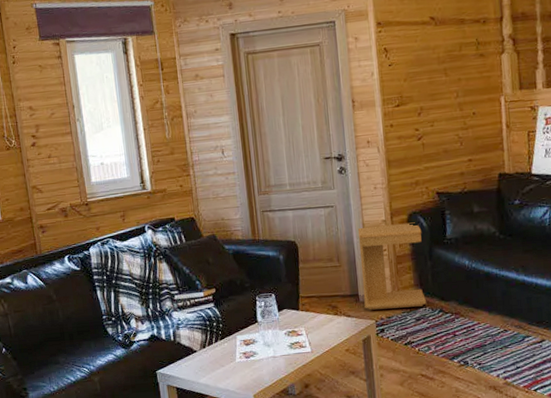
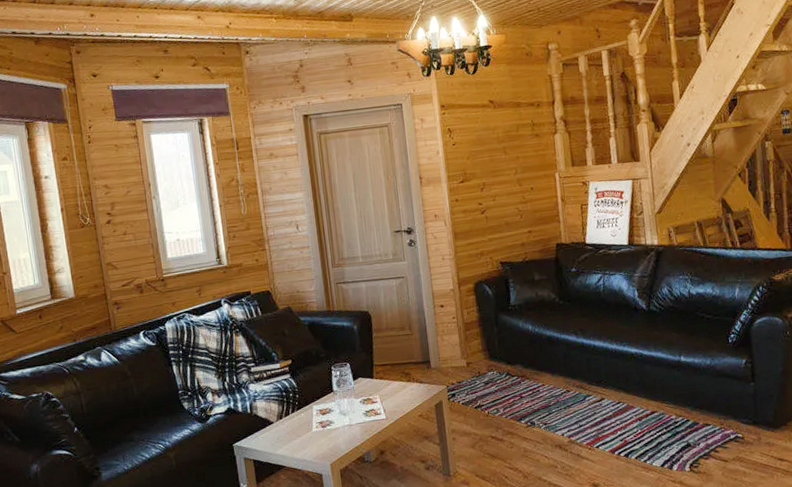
side table: present [358,222,426,310] -> none [428,290,494,376]

